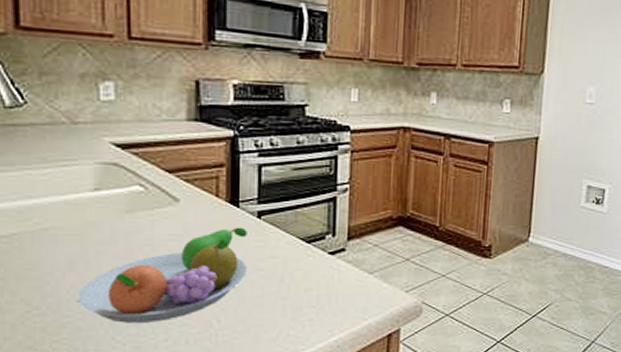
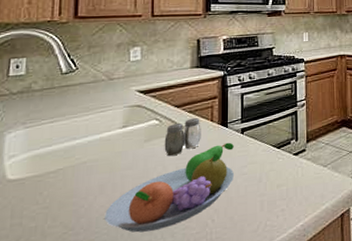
salt and pepper shaker: none [152,190,202,236] -> present [164,118,201,157]

